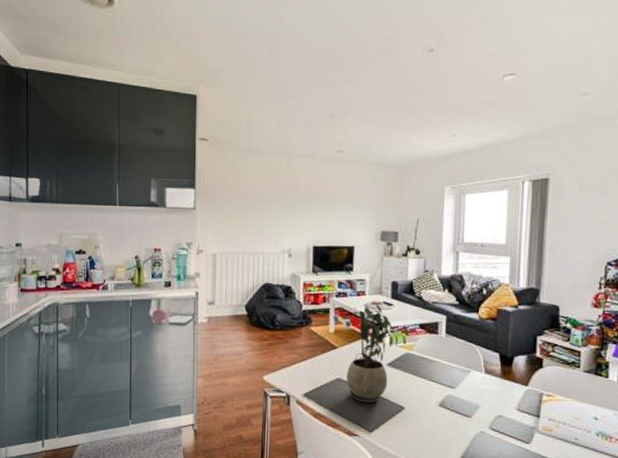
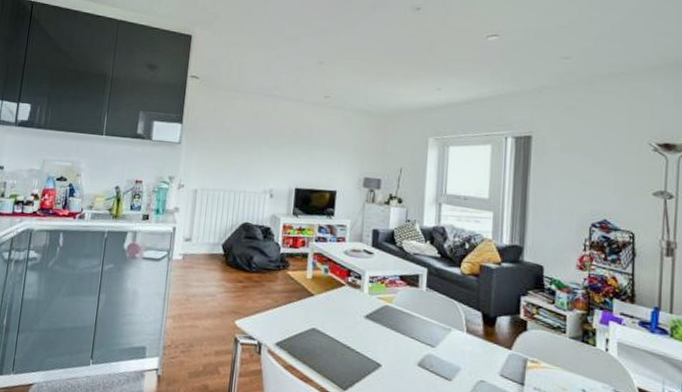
potted plant: present [346,303,409,404] -> none [322,251,389,358]

